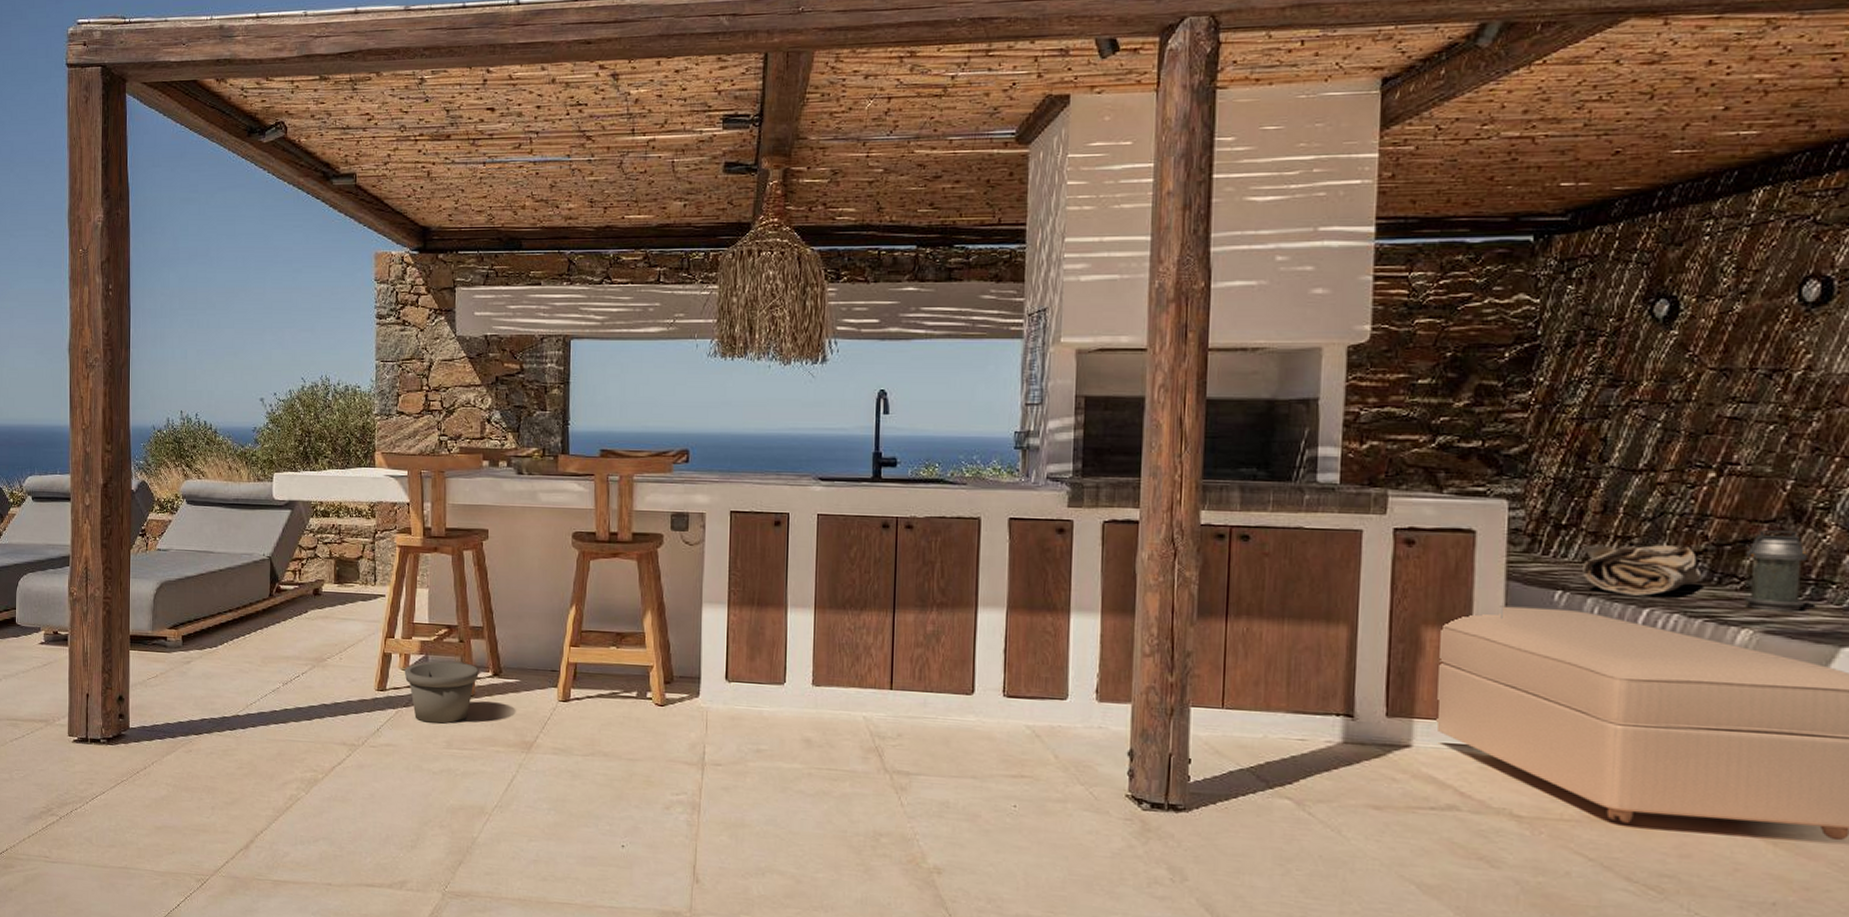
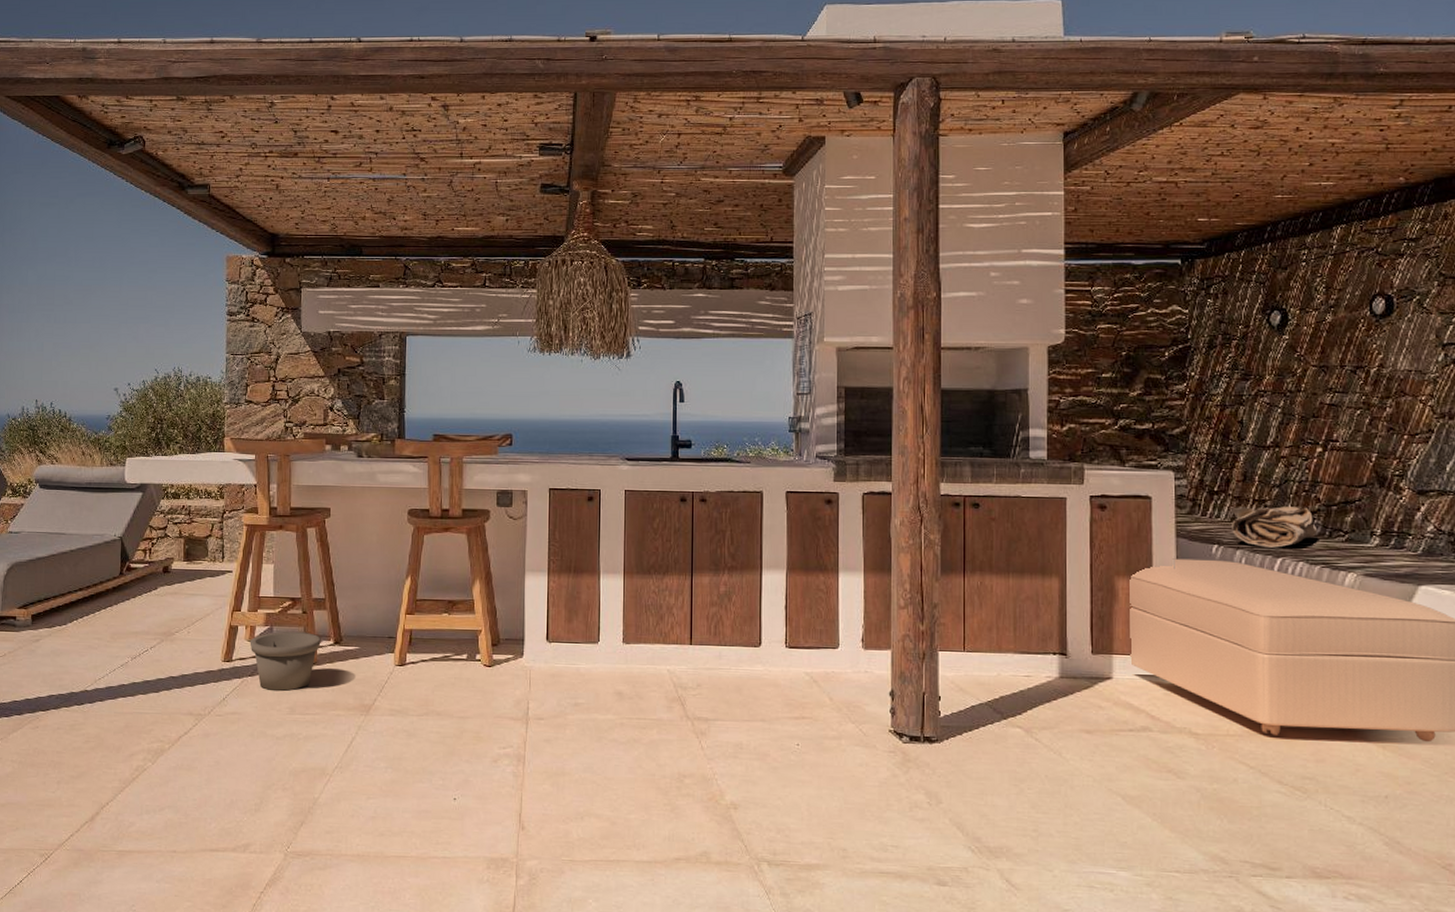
lantern: present [1743,530,1809,612] -> none [1347,493,1392,559]

